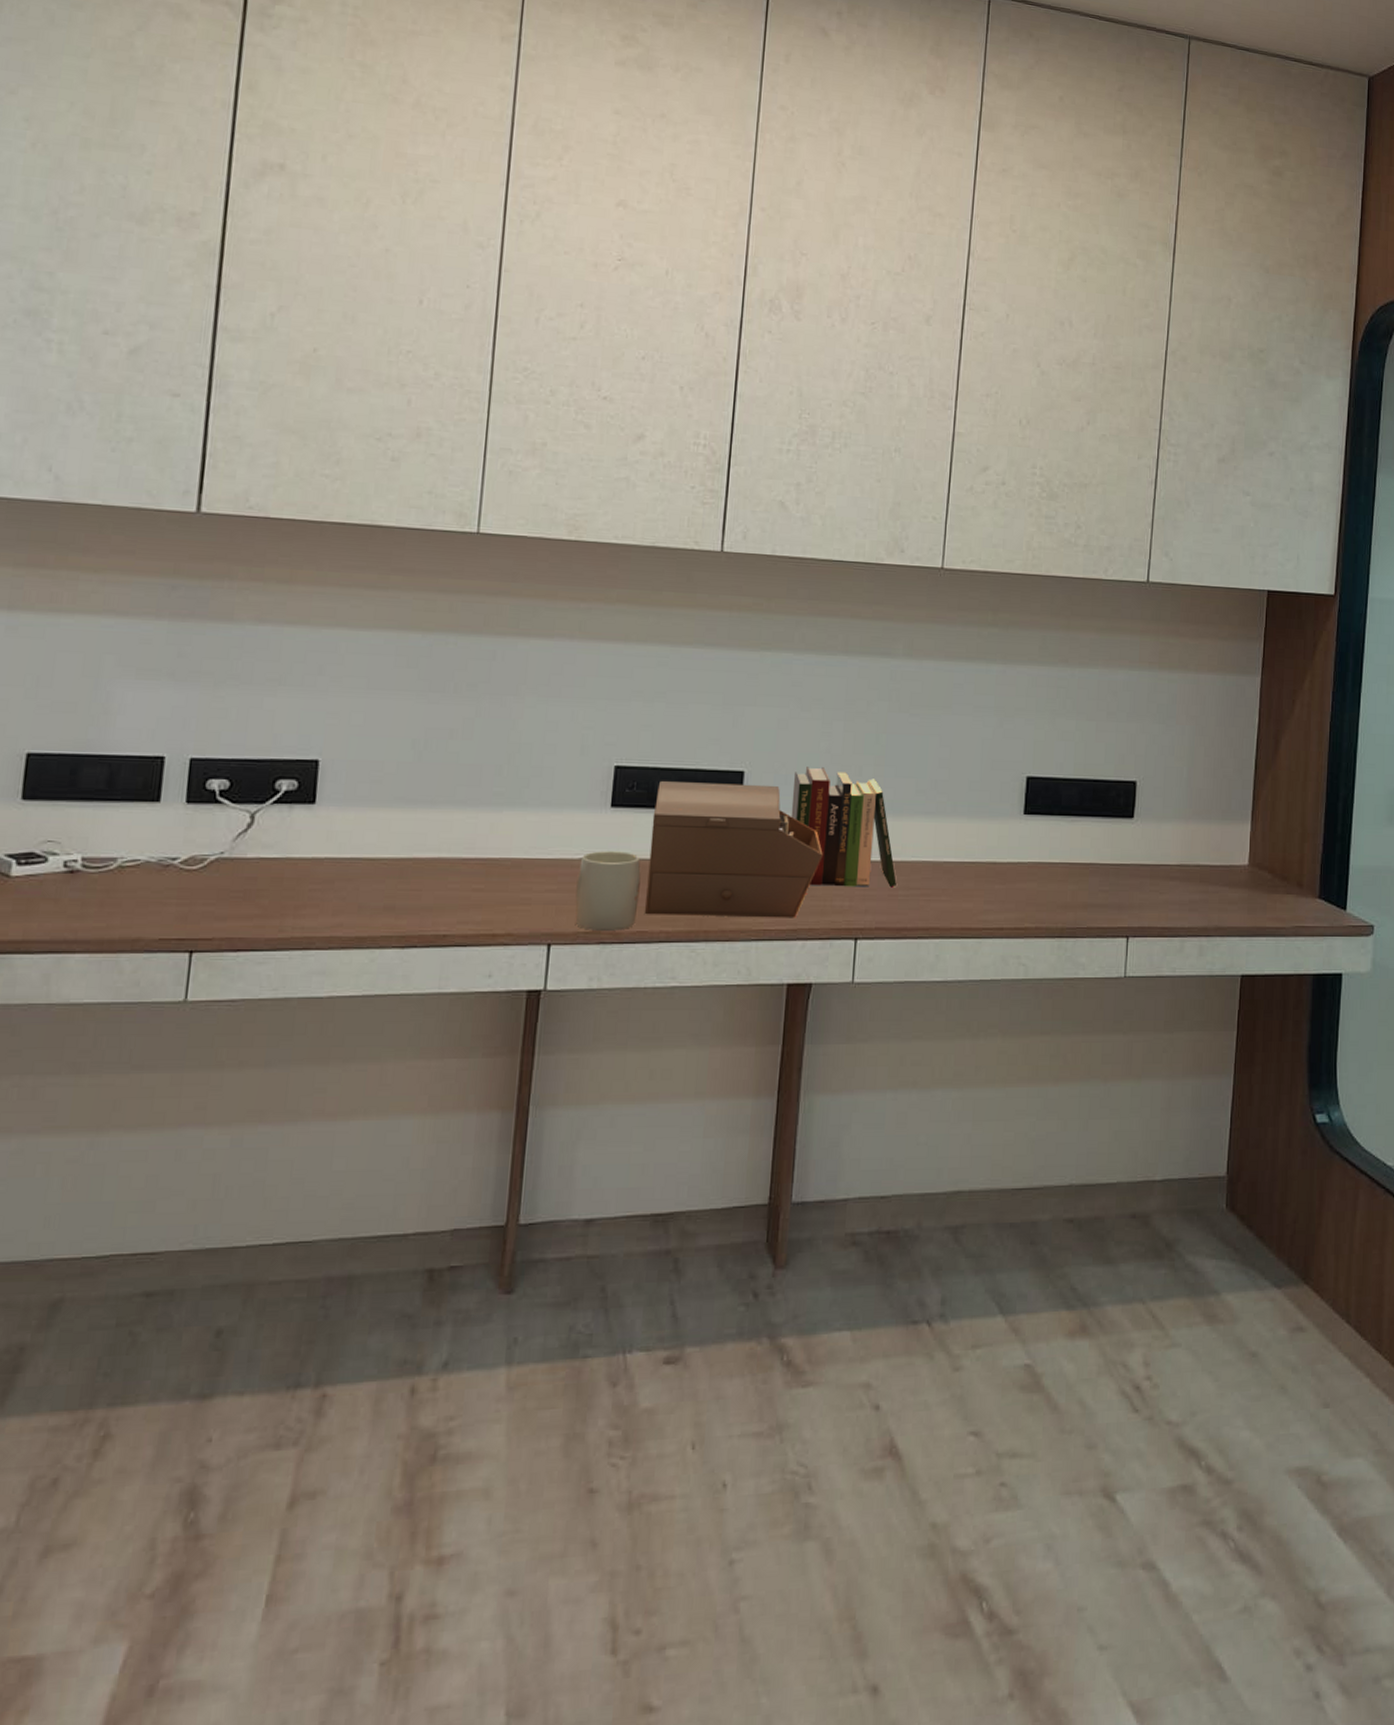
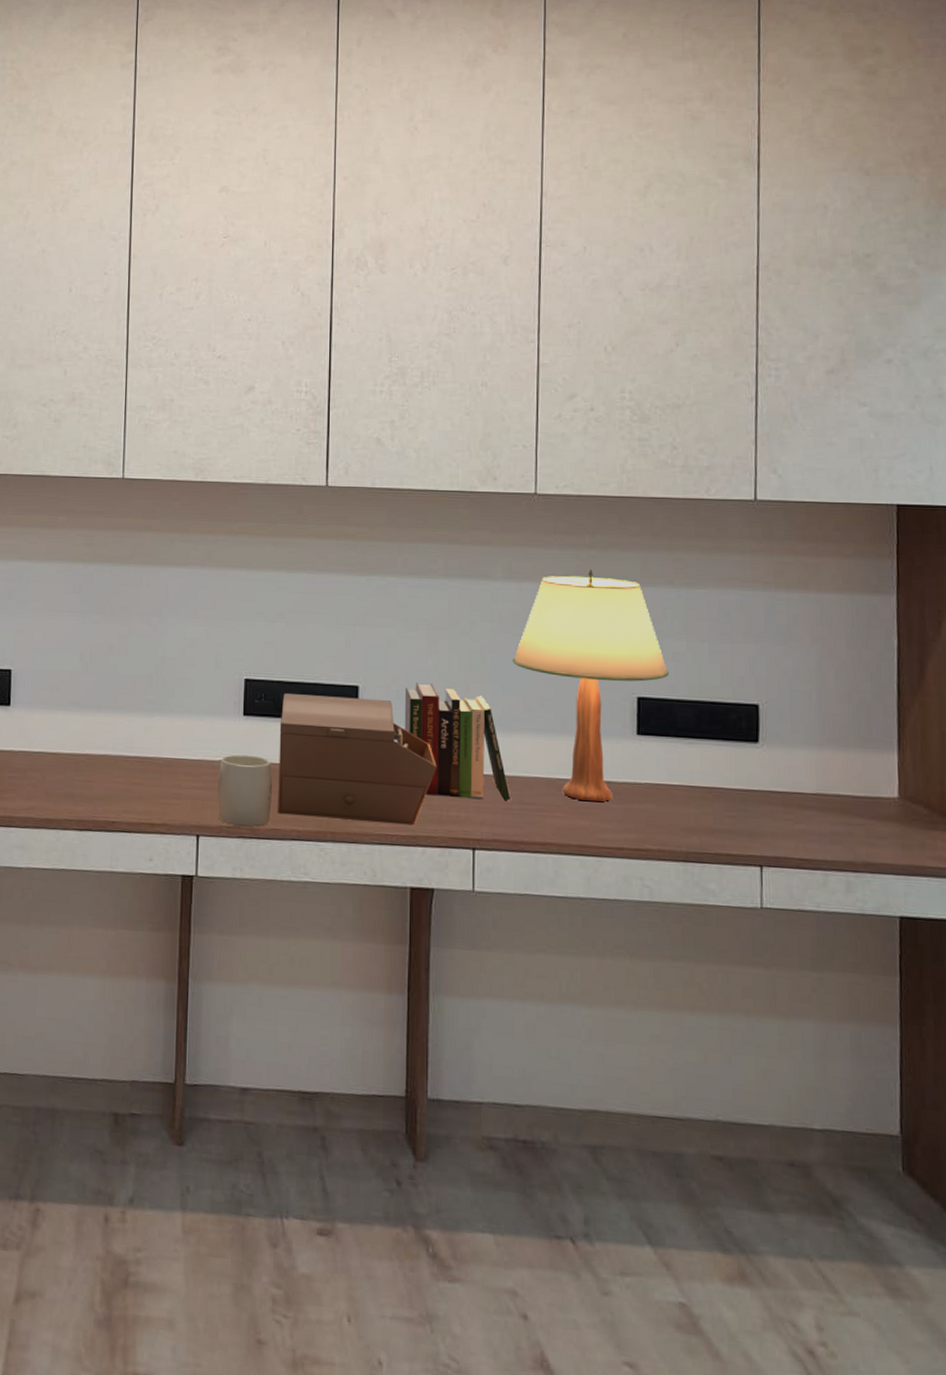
table lamp: none [907,647,1058,884] -> present [512,568,669,802]

